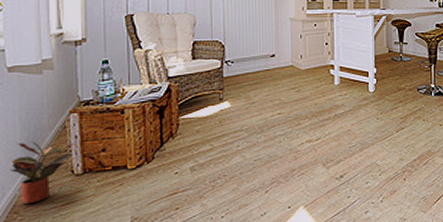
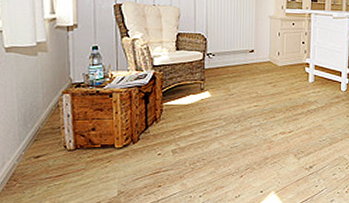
potted plant: present [10,141,75,205] -> none [9,117,68,174]

